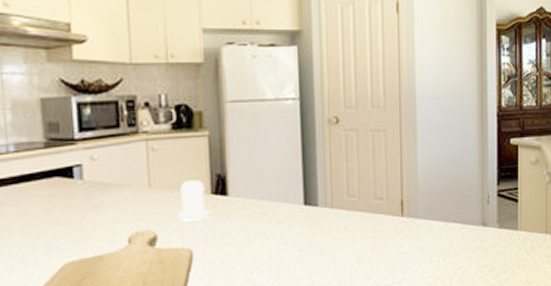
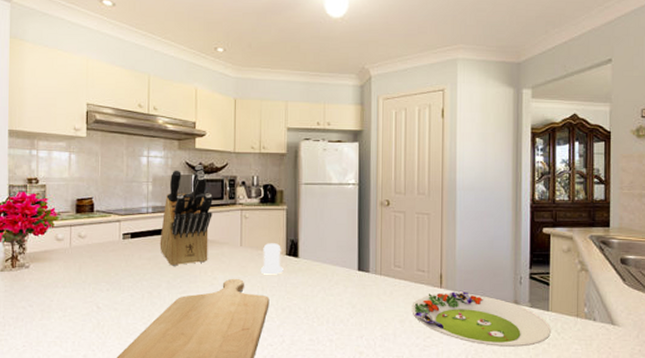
knife block: none [30,83,106,222] -> present [159,165,213,266]
salad plate: none [370,217,521,276] -> present [412,290,552,347]

